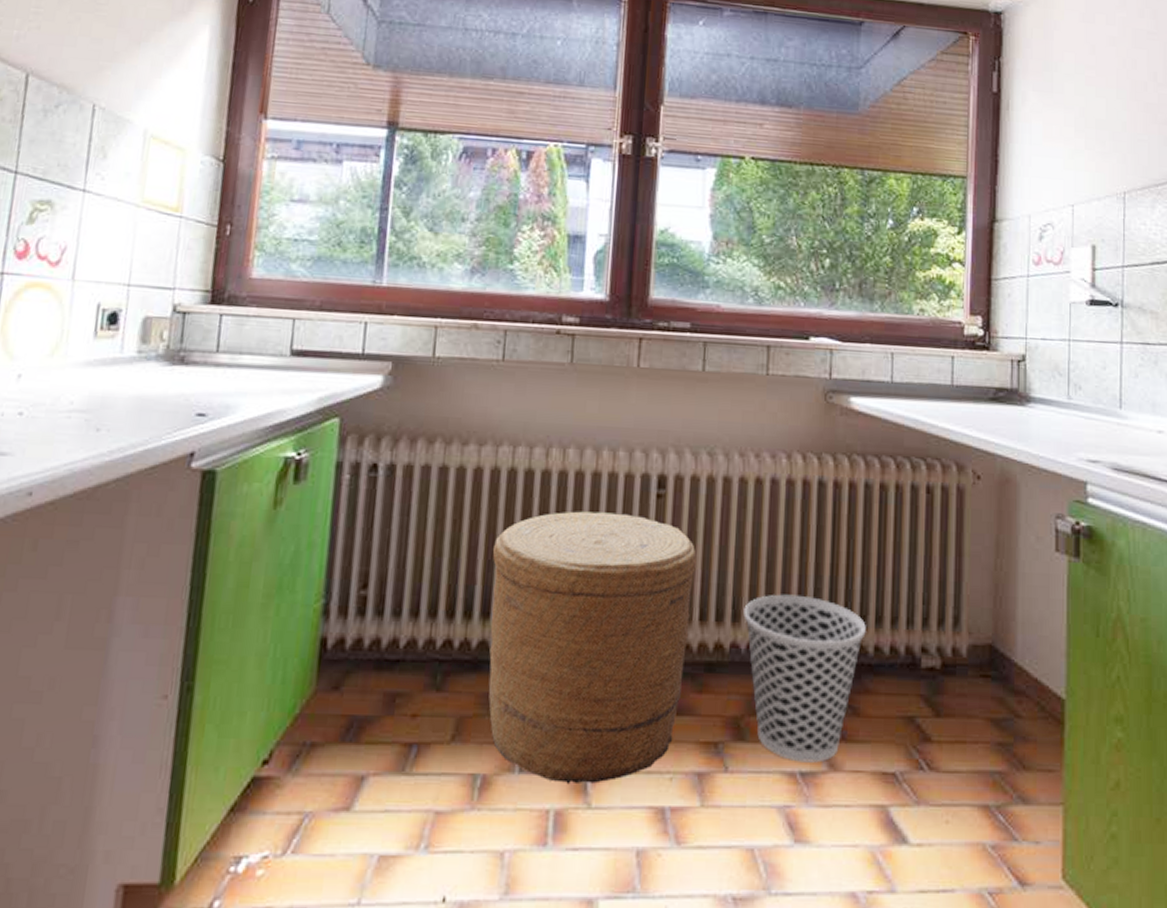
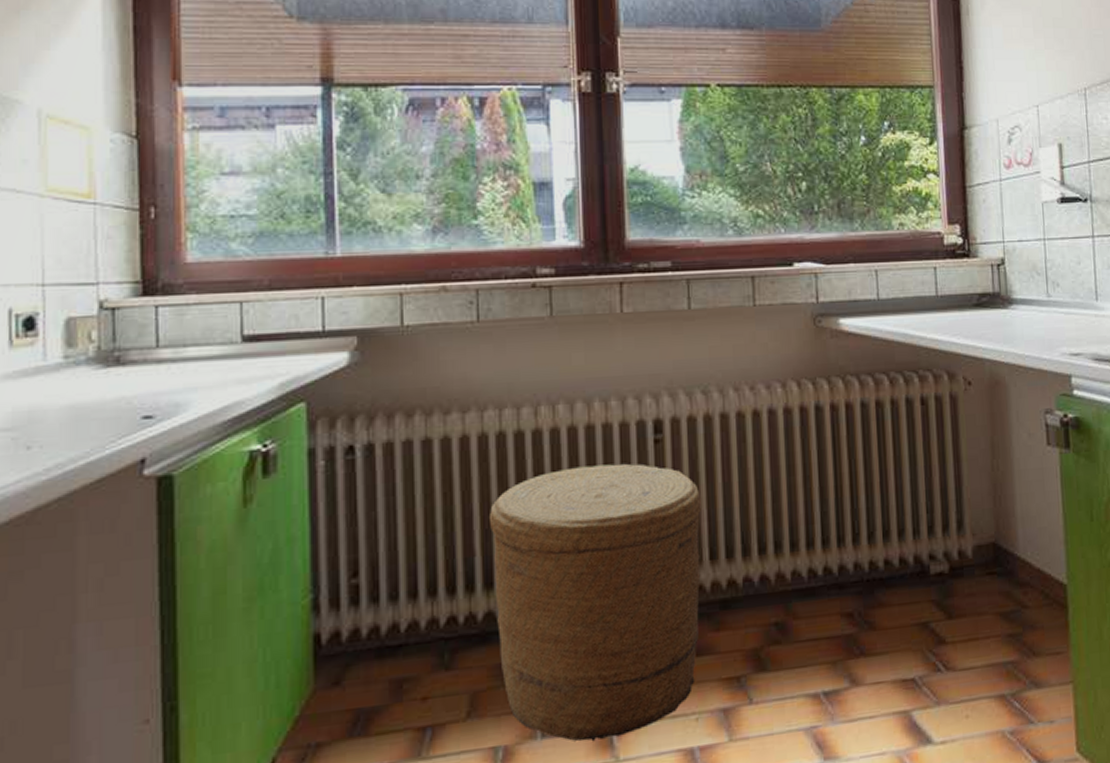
wastebasket: present [743,594,866,763] -> none [753,521,875,683]

